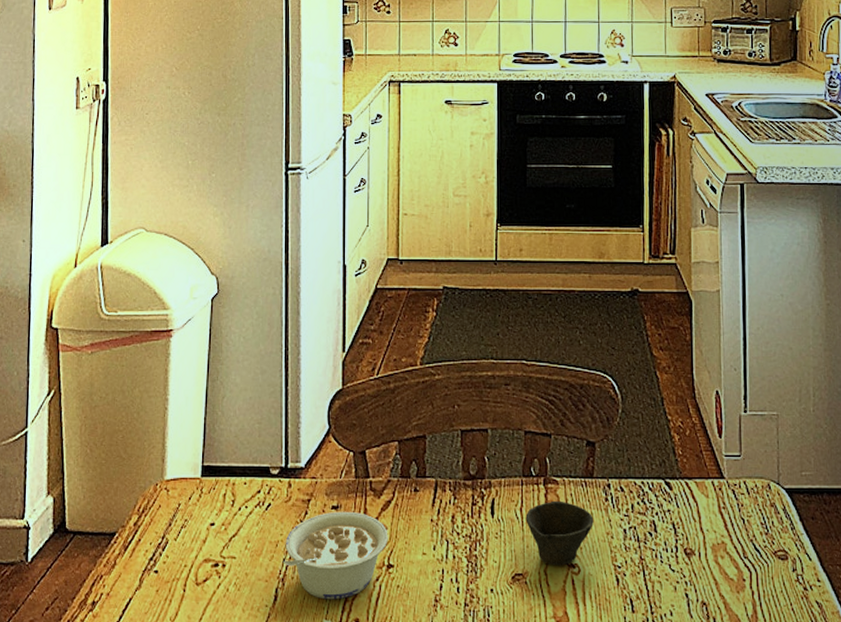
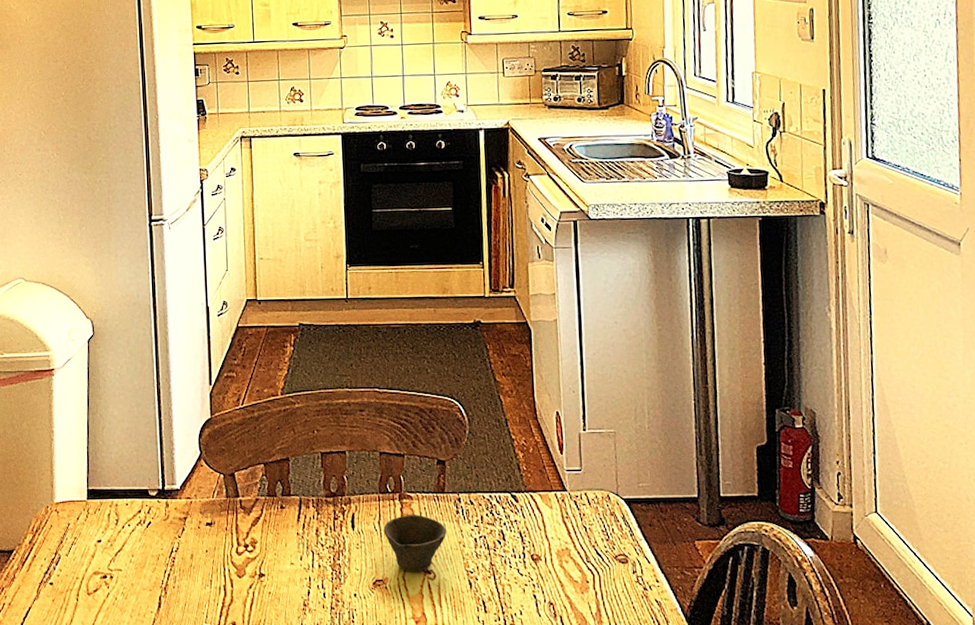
legume: present [282,511,388,600] -> none [164,527,259,606]

